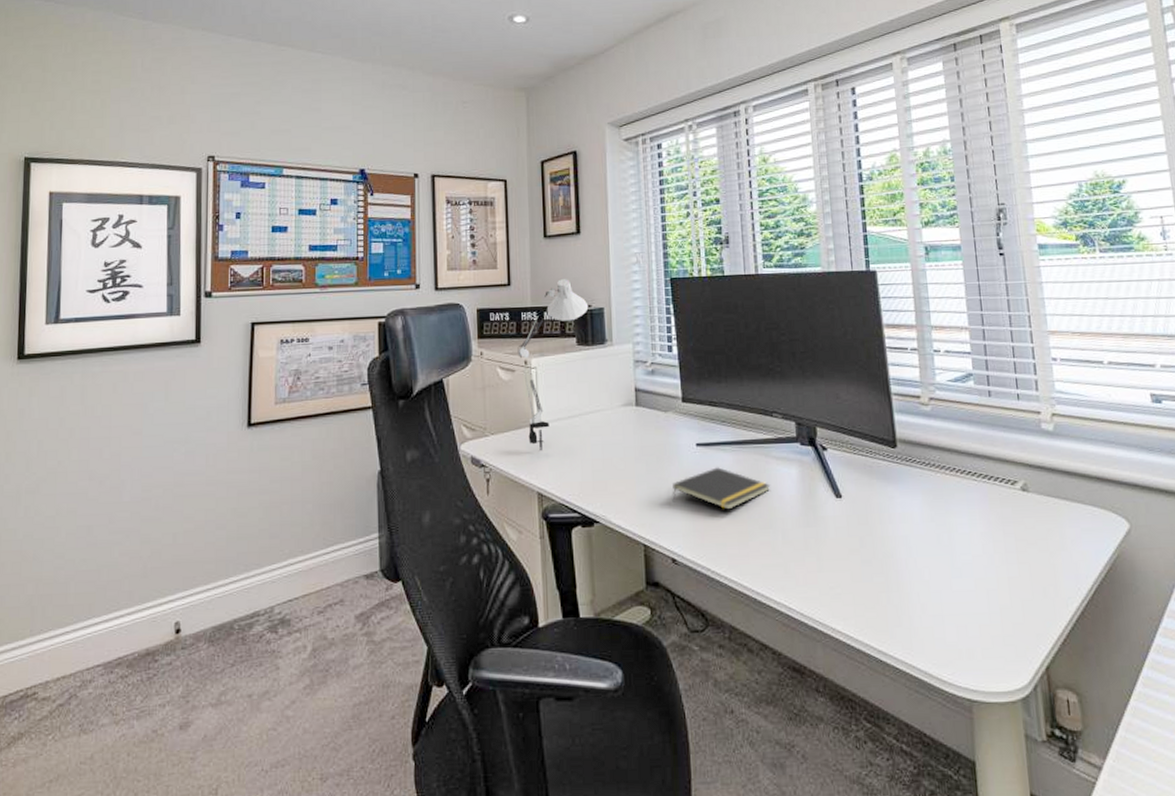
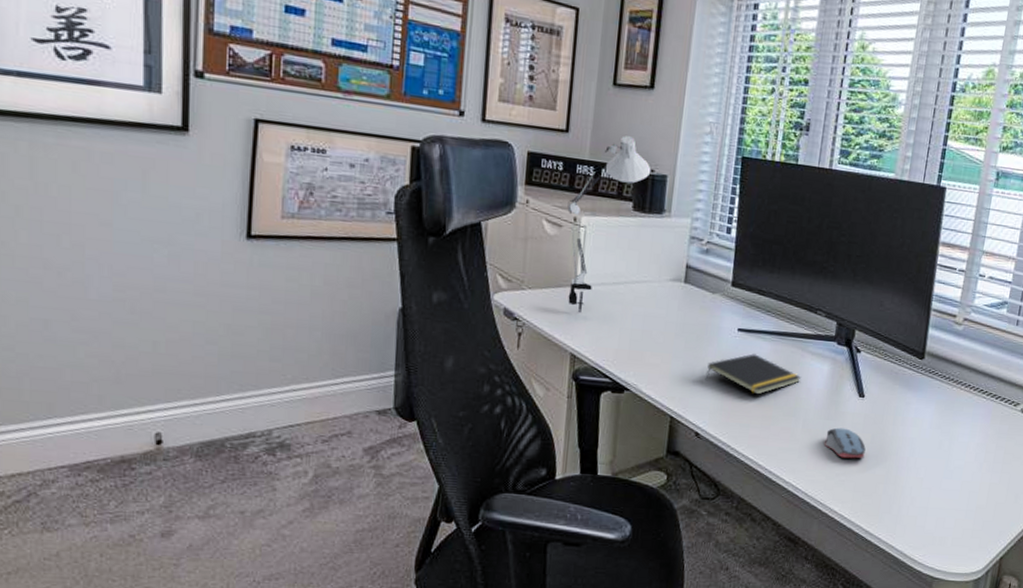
computer mouse: none [809,534,857,568] -> present [825,427,866,459]

